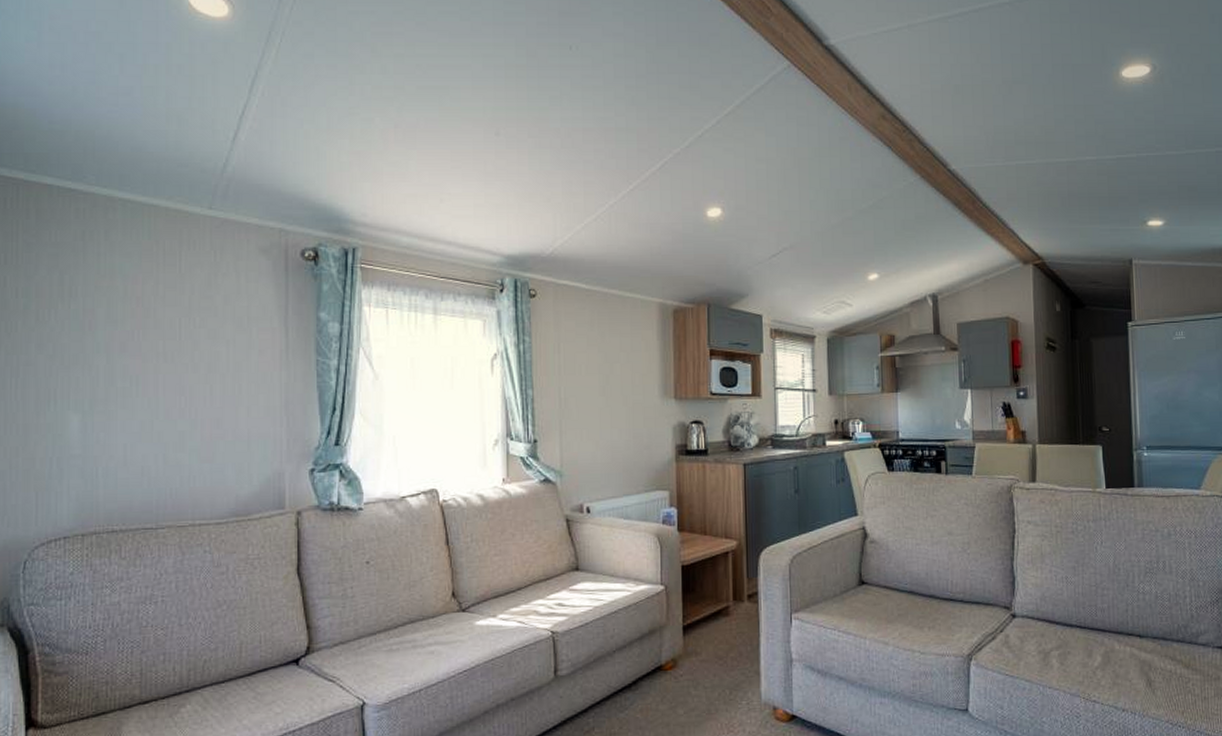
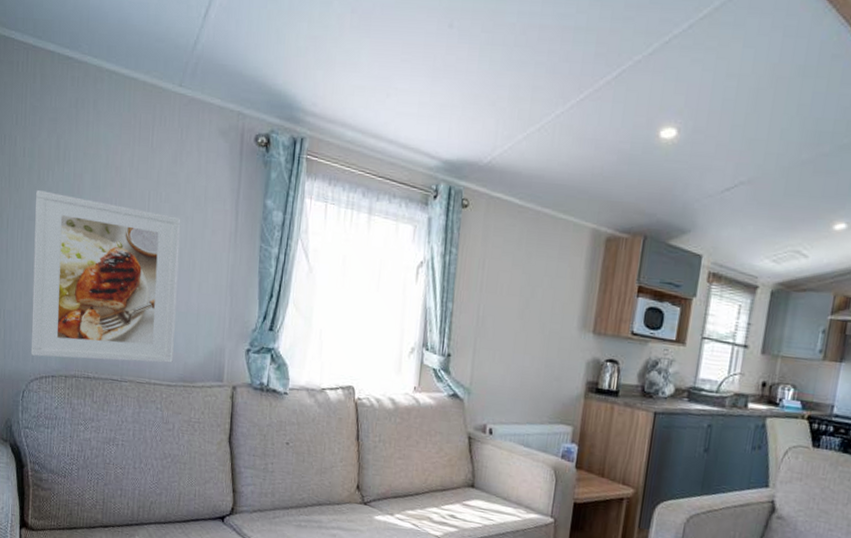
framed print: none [33,332,221,518] -> present [30,190,181,363]

